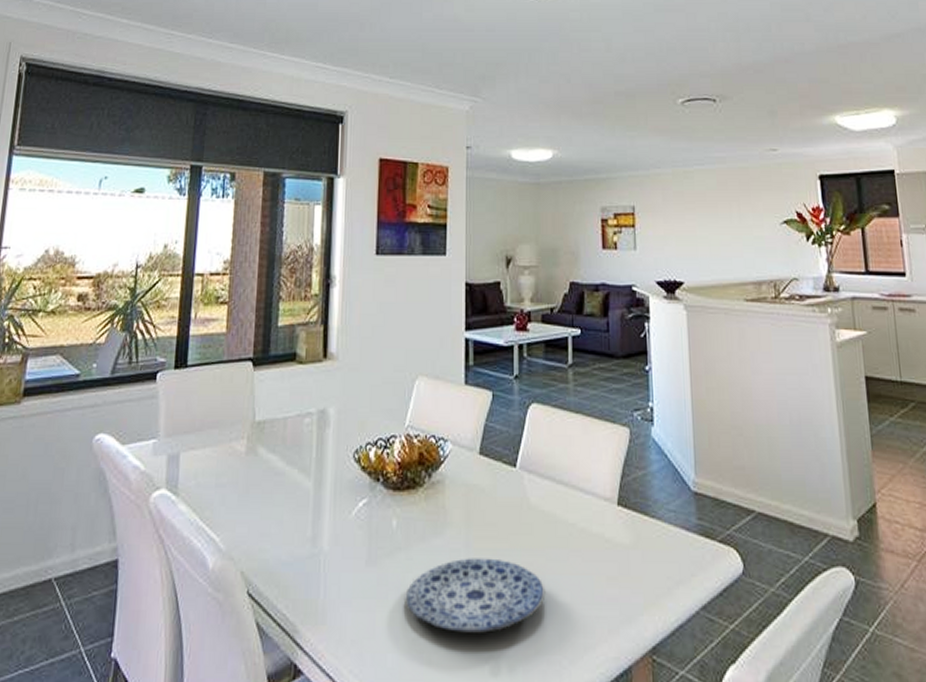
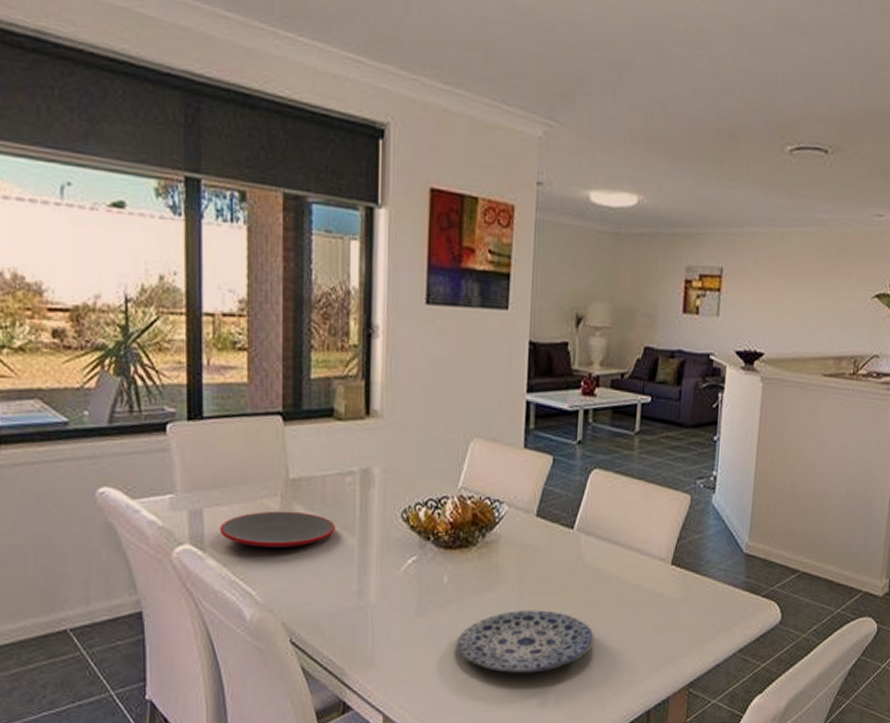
plate: none [192,453,293,491] -> present [220,510,335,548]

